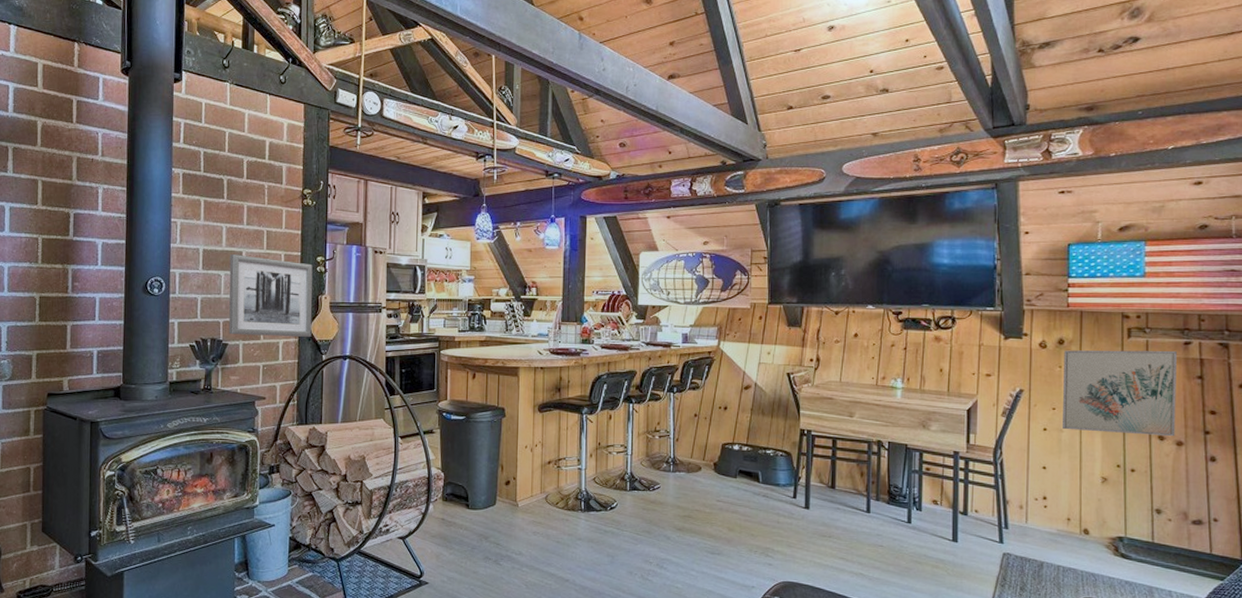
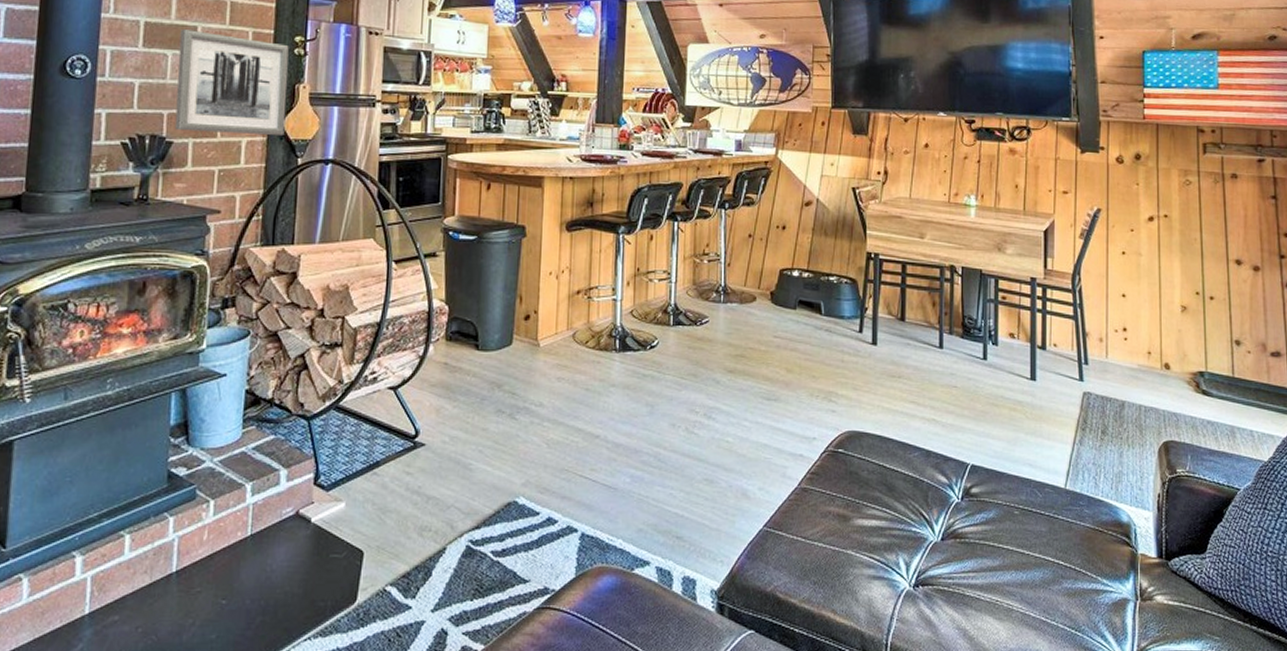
wall art: present [1063,350,1177,437] -> none [1141,166,1252,261]

